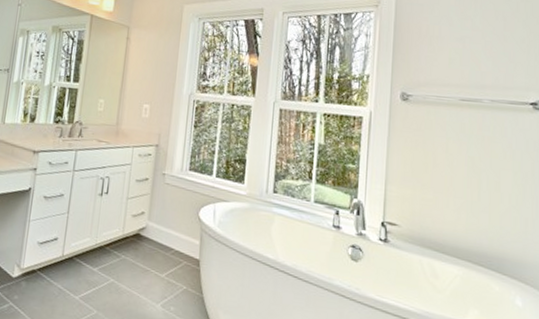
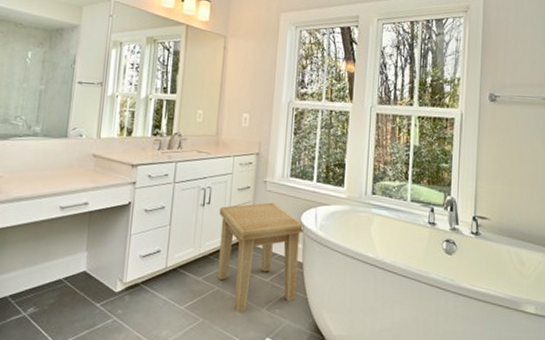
side table: none [113,195,202,307] -> present [217,202,304,312]

